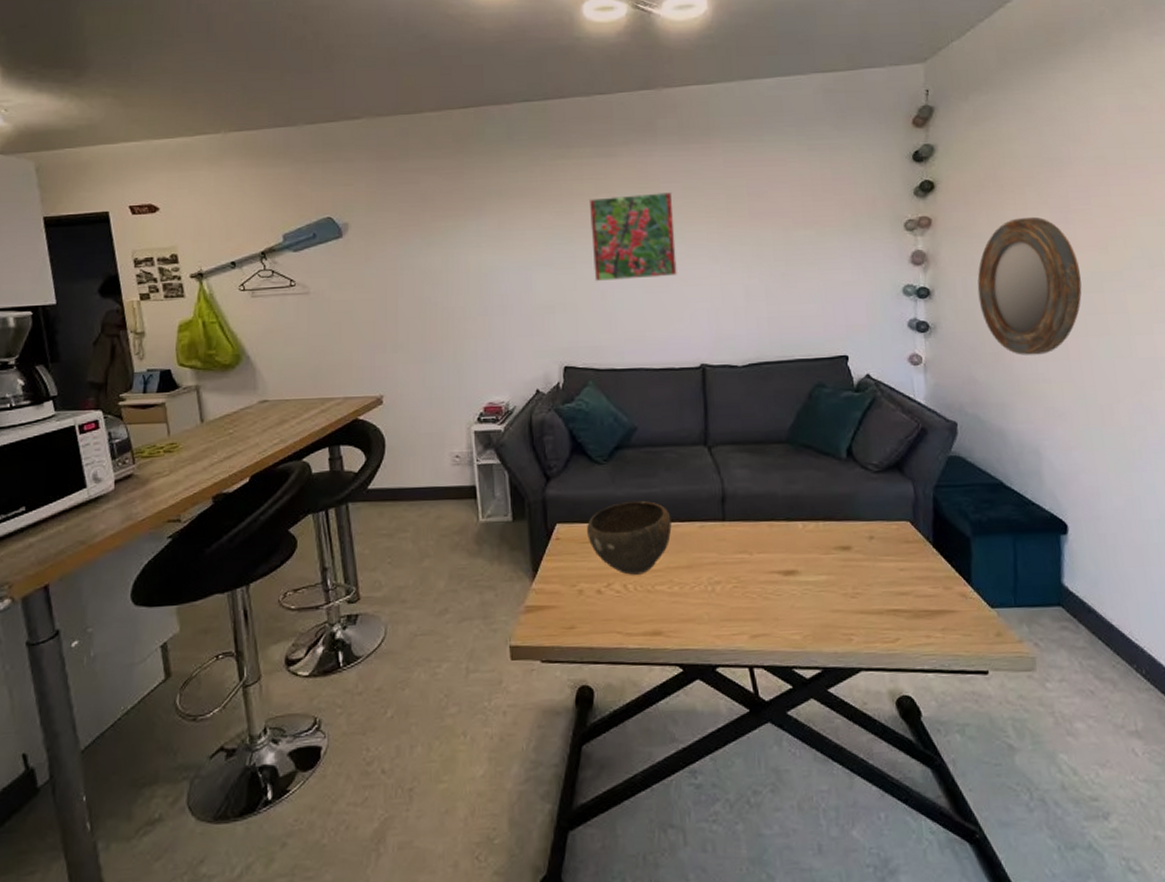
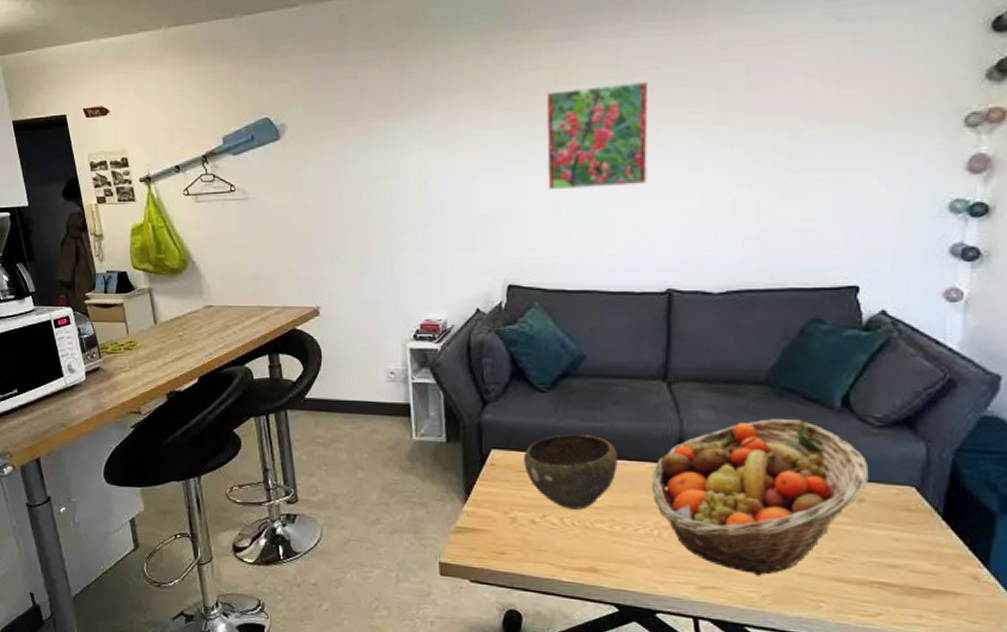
fruit basket: none [701,471,875,618] -> present [651,418,869,576]

